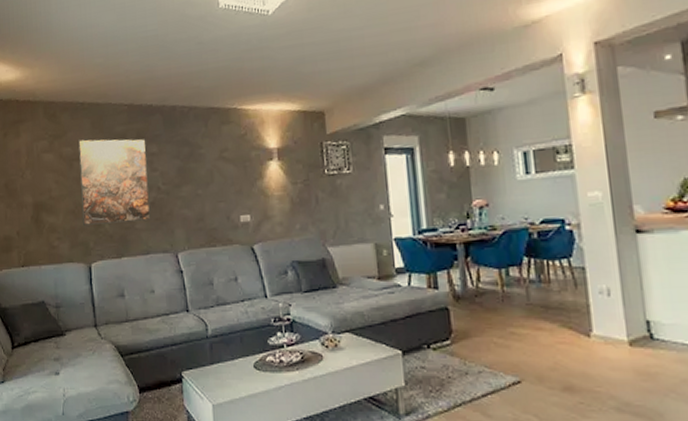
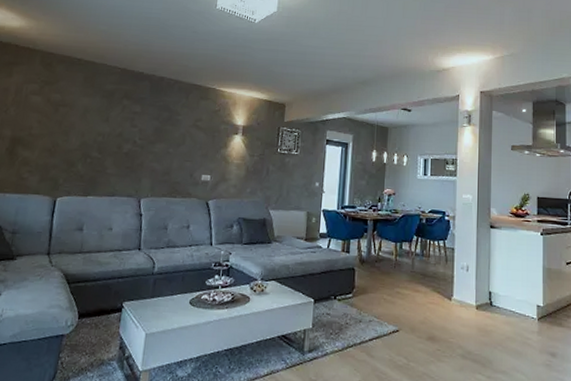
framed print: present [77,138,151,226] -> none [56,88,132,167]

